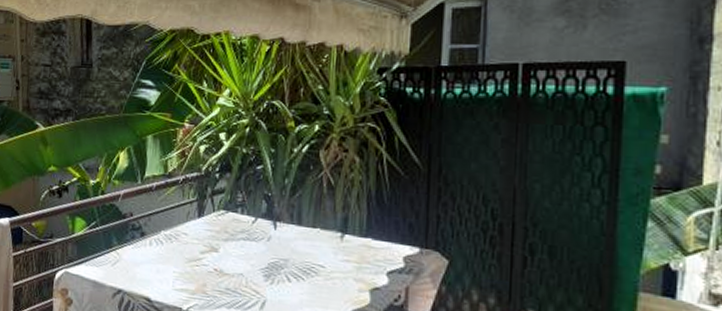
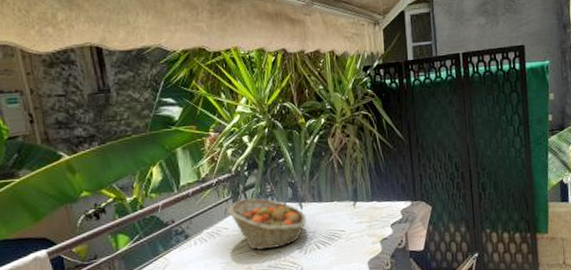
fruit basket: none [191,204,279,270] -> present [228,198,306,250]

